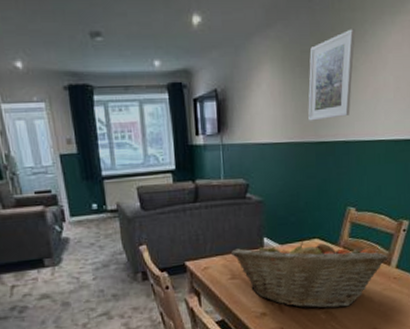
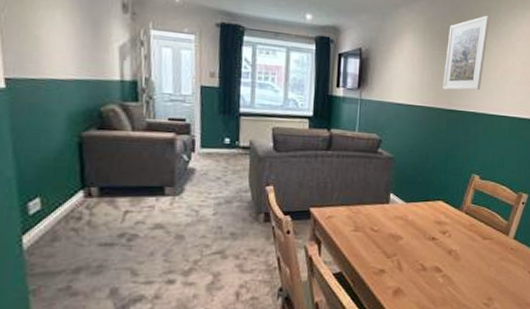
fruit basket: present [230,238,388,309] -> none [356,199,507,273]

